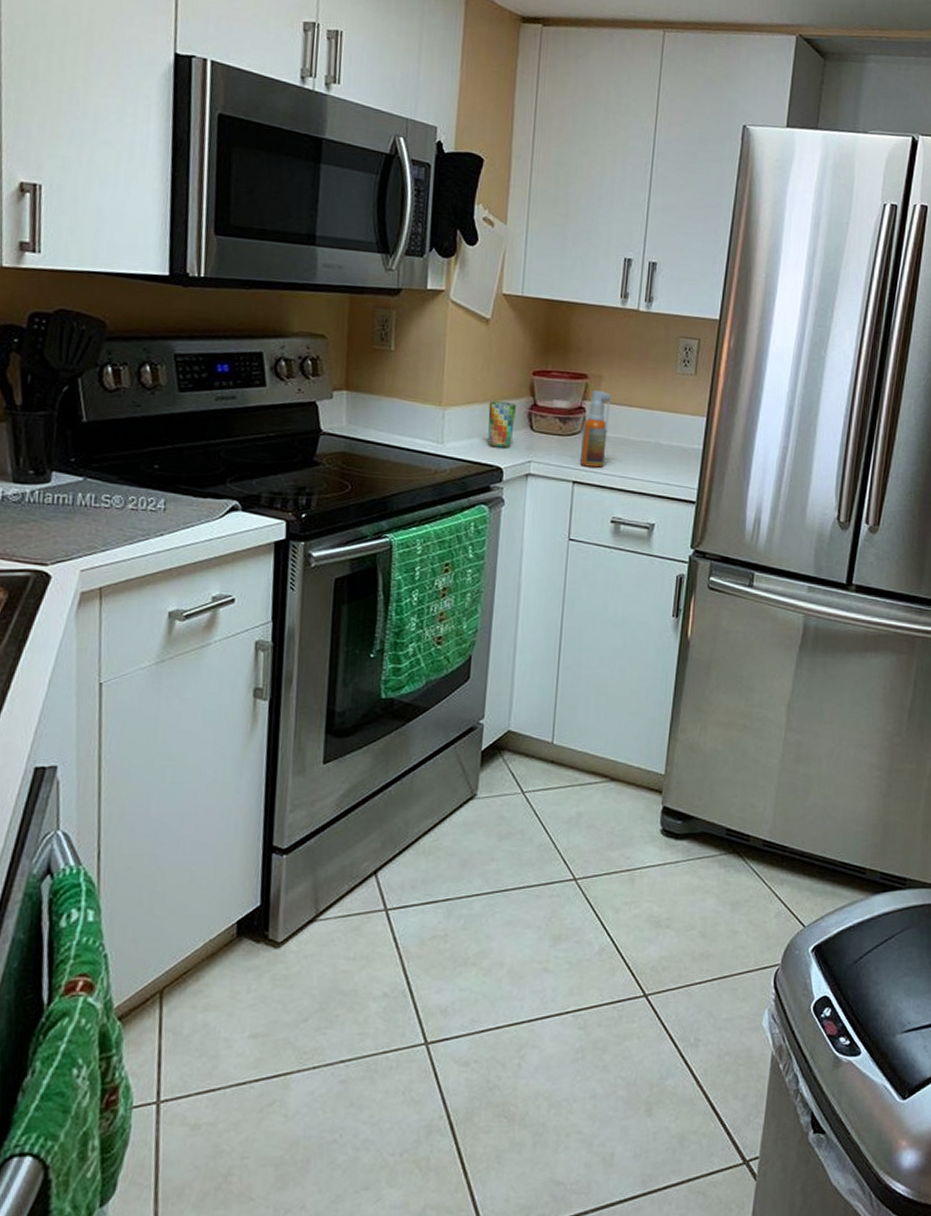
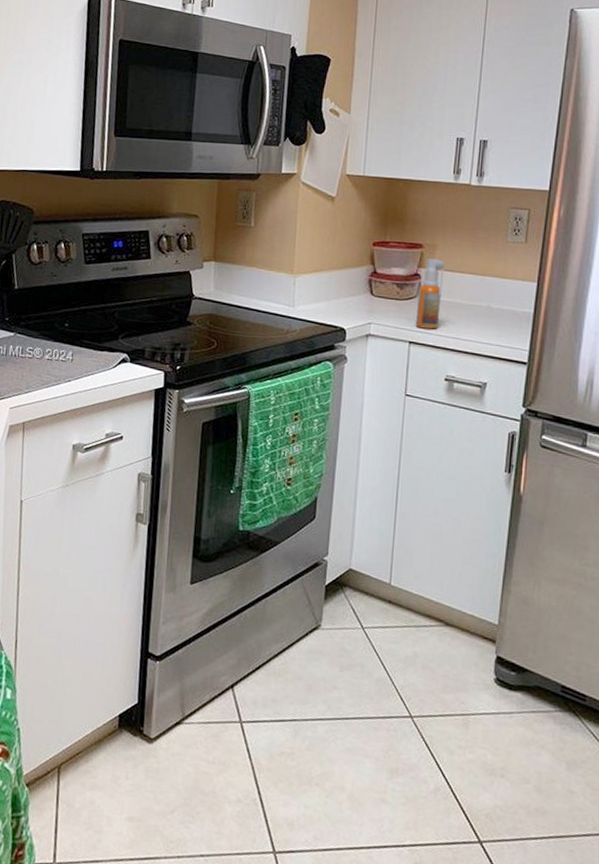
cup: present [487,401,516,448] -> none [332,269,358,311]

